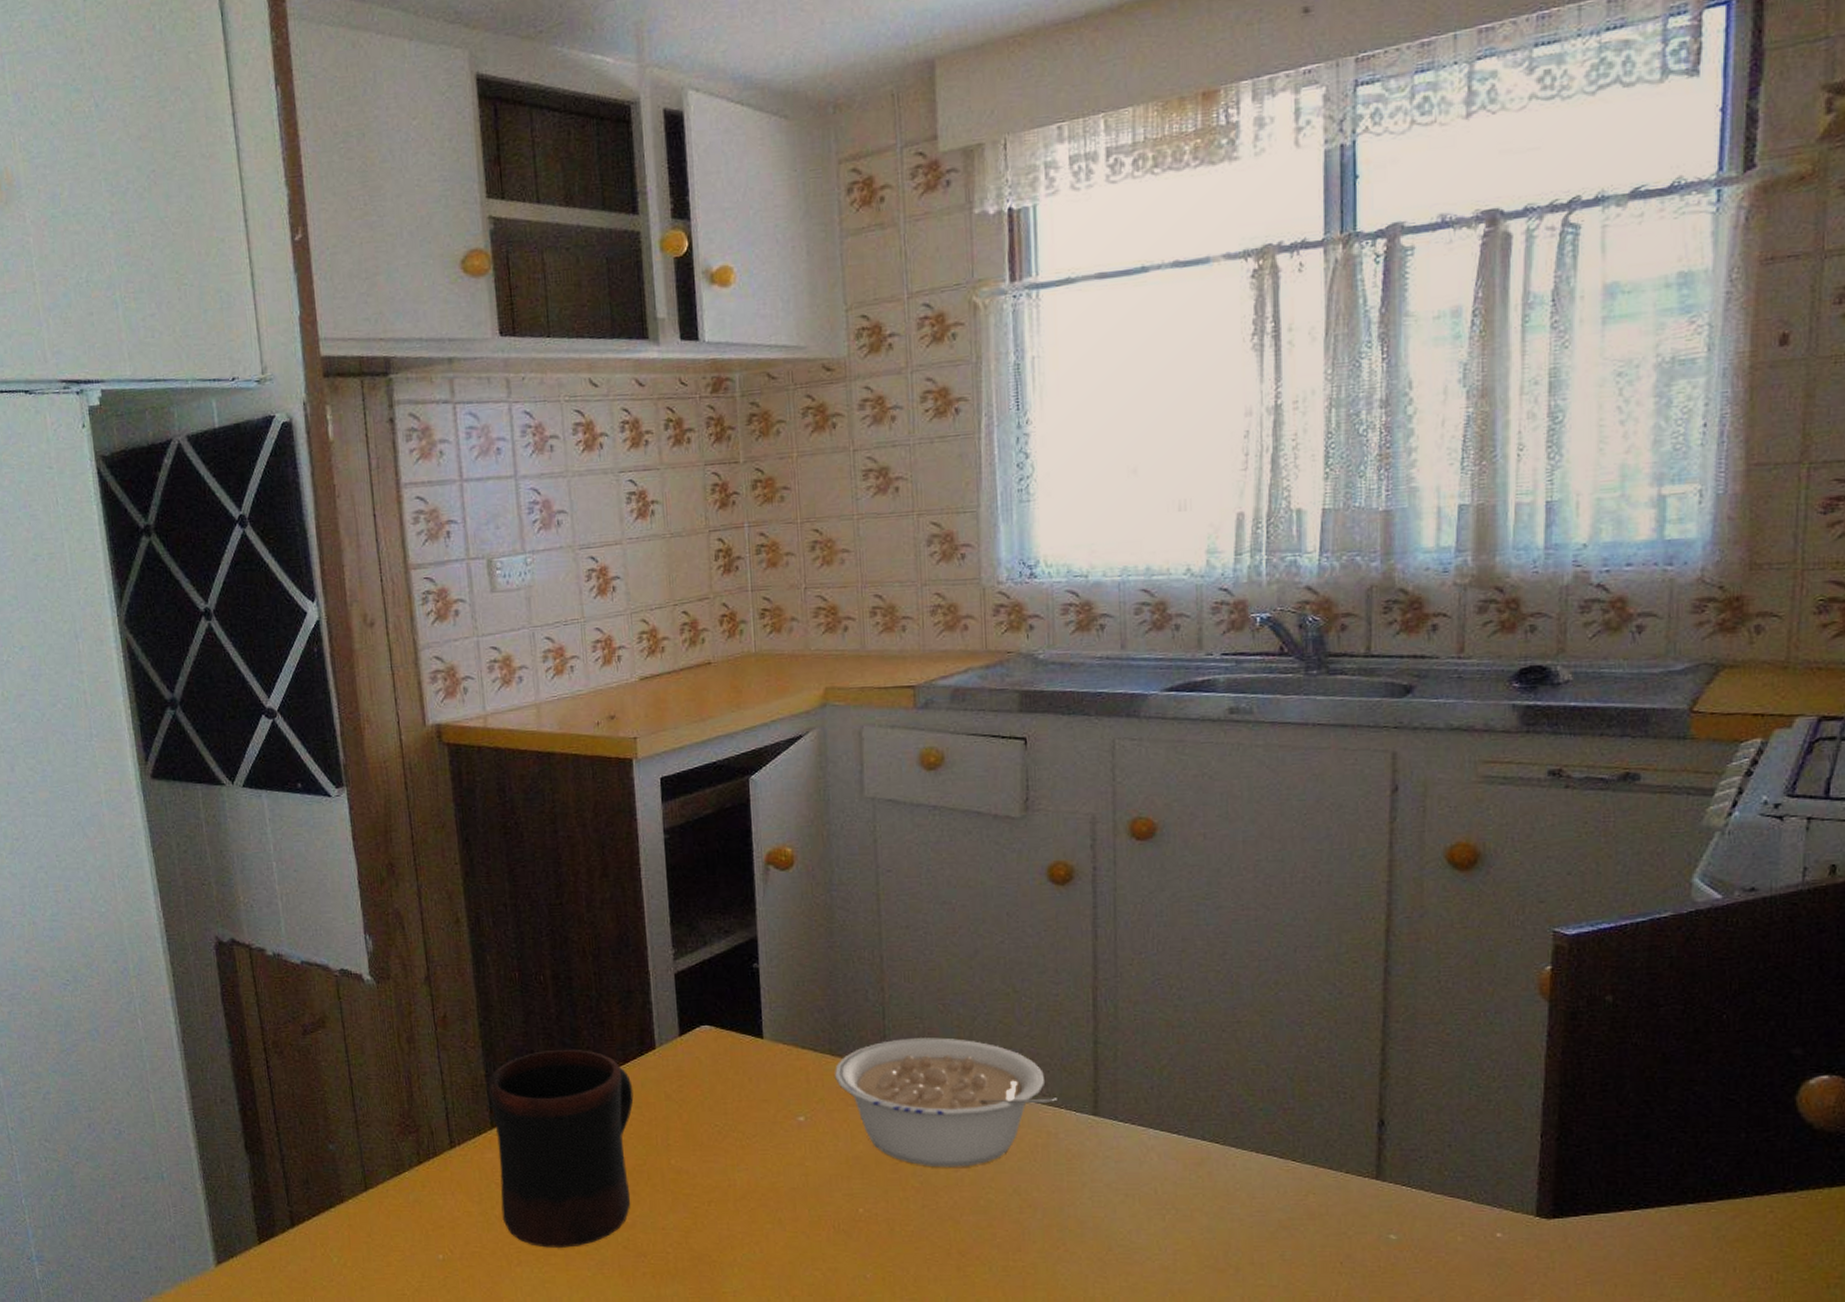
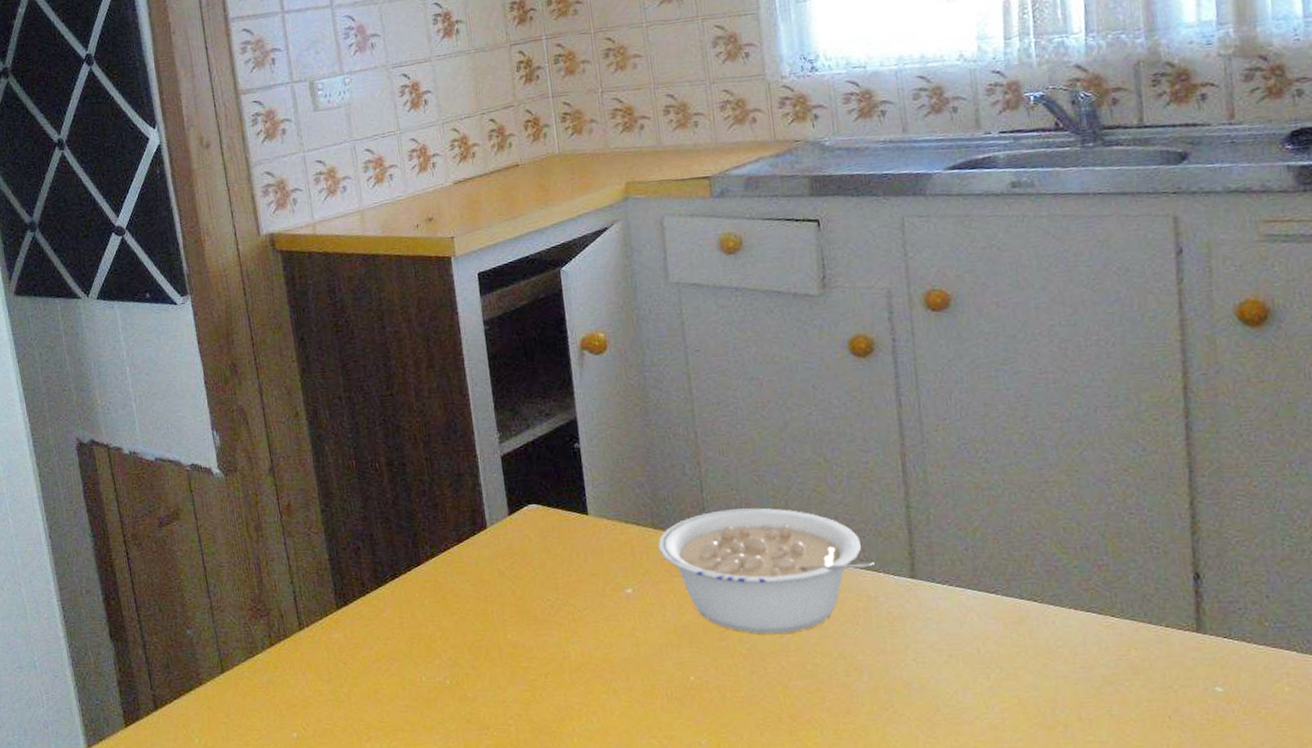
mug: present [488,1049,634,1248] -> none [332,531,472,723]

